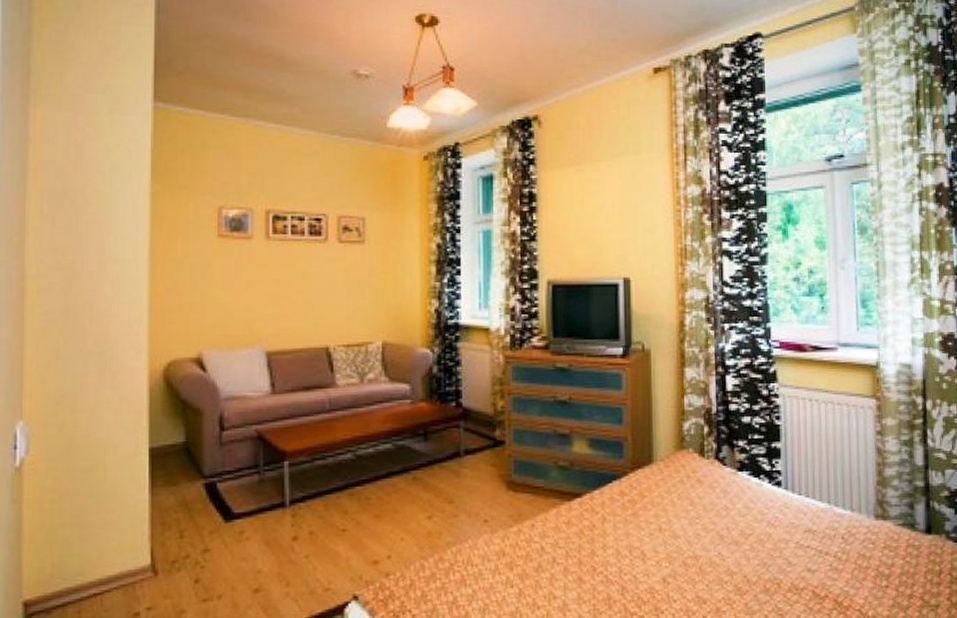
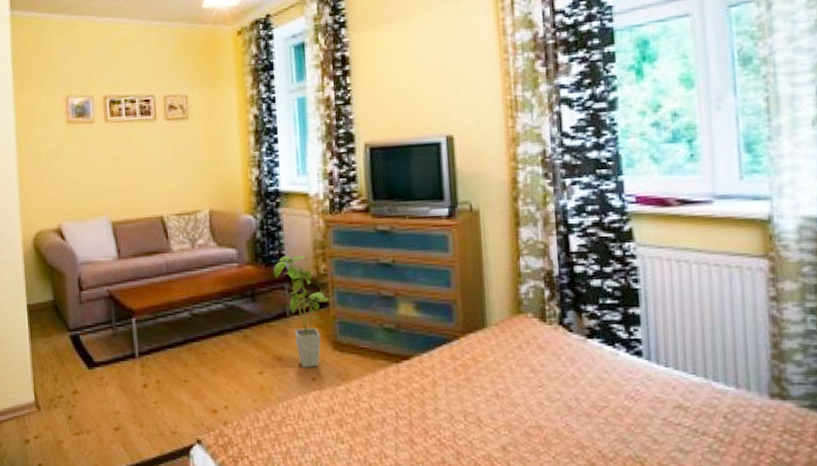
house plant: none [449,392,509,509] -> present [273,255,332,367]

